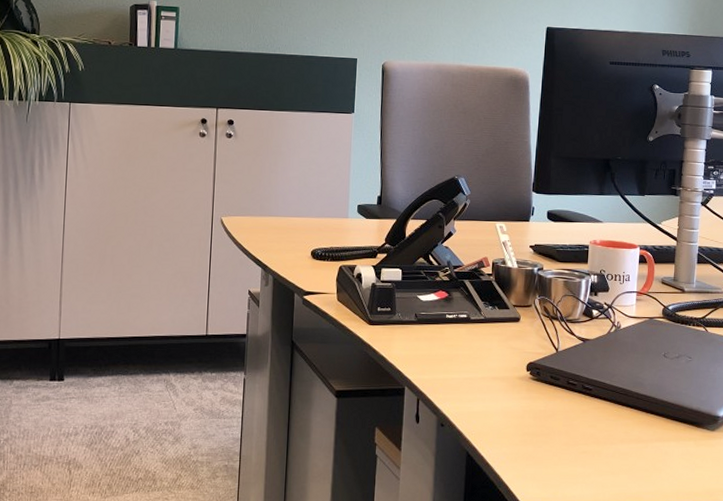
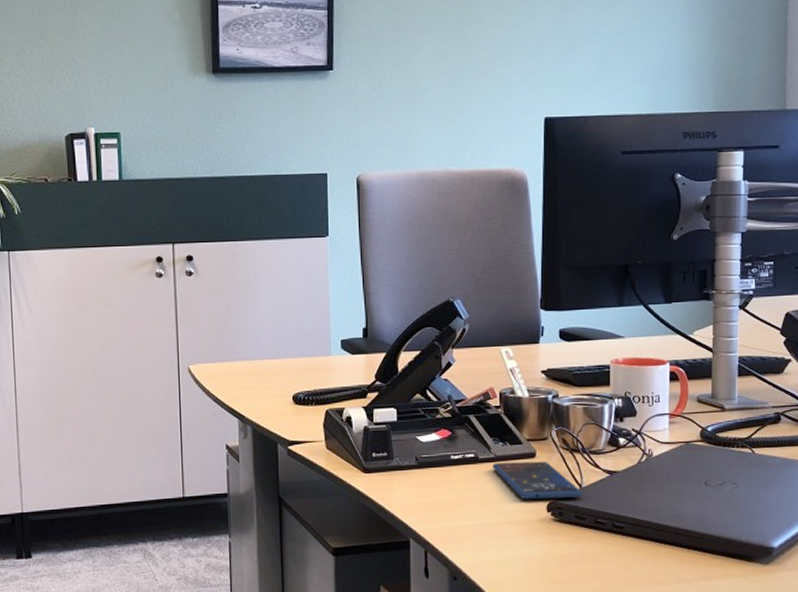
smartphone: none [482,324,559,360] -> present [493,461,583,500]

